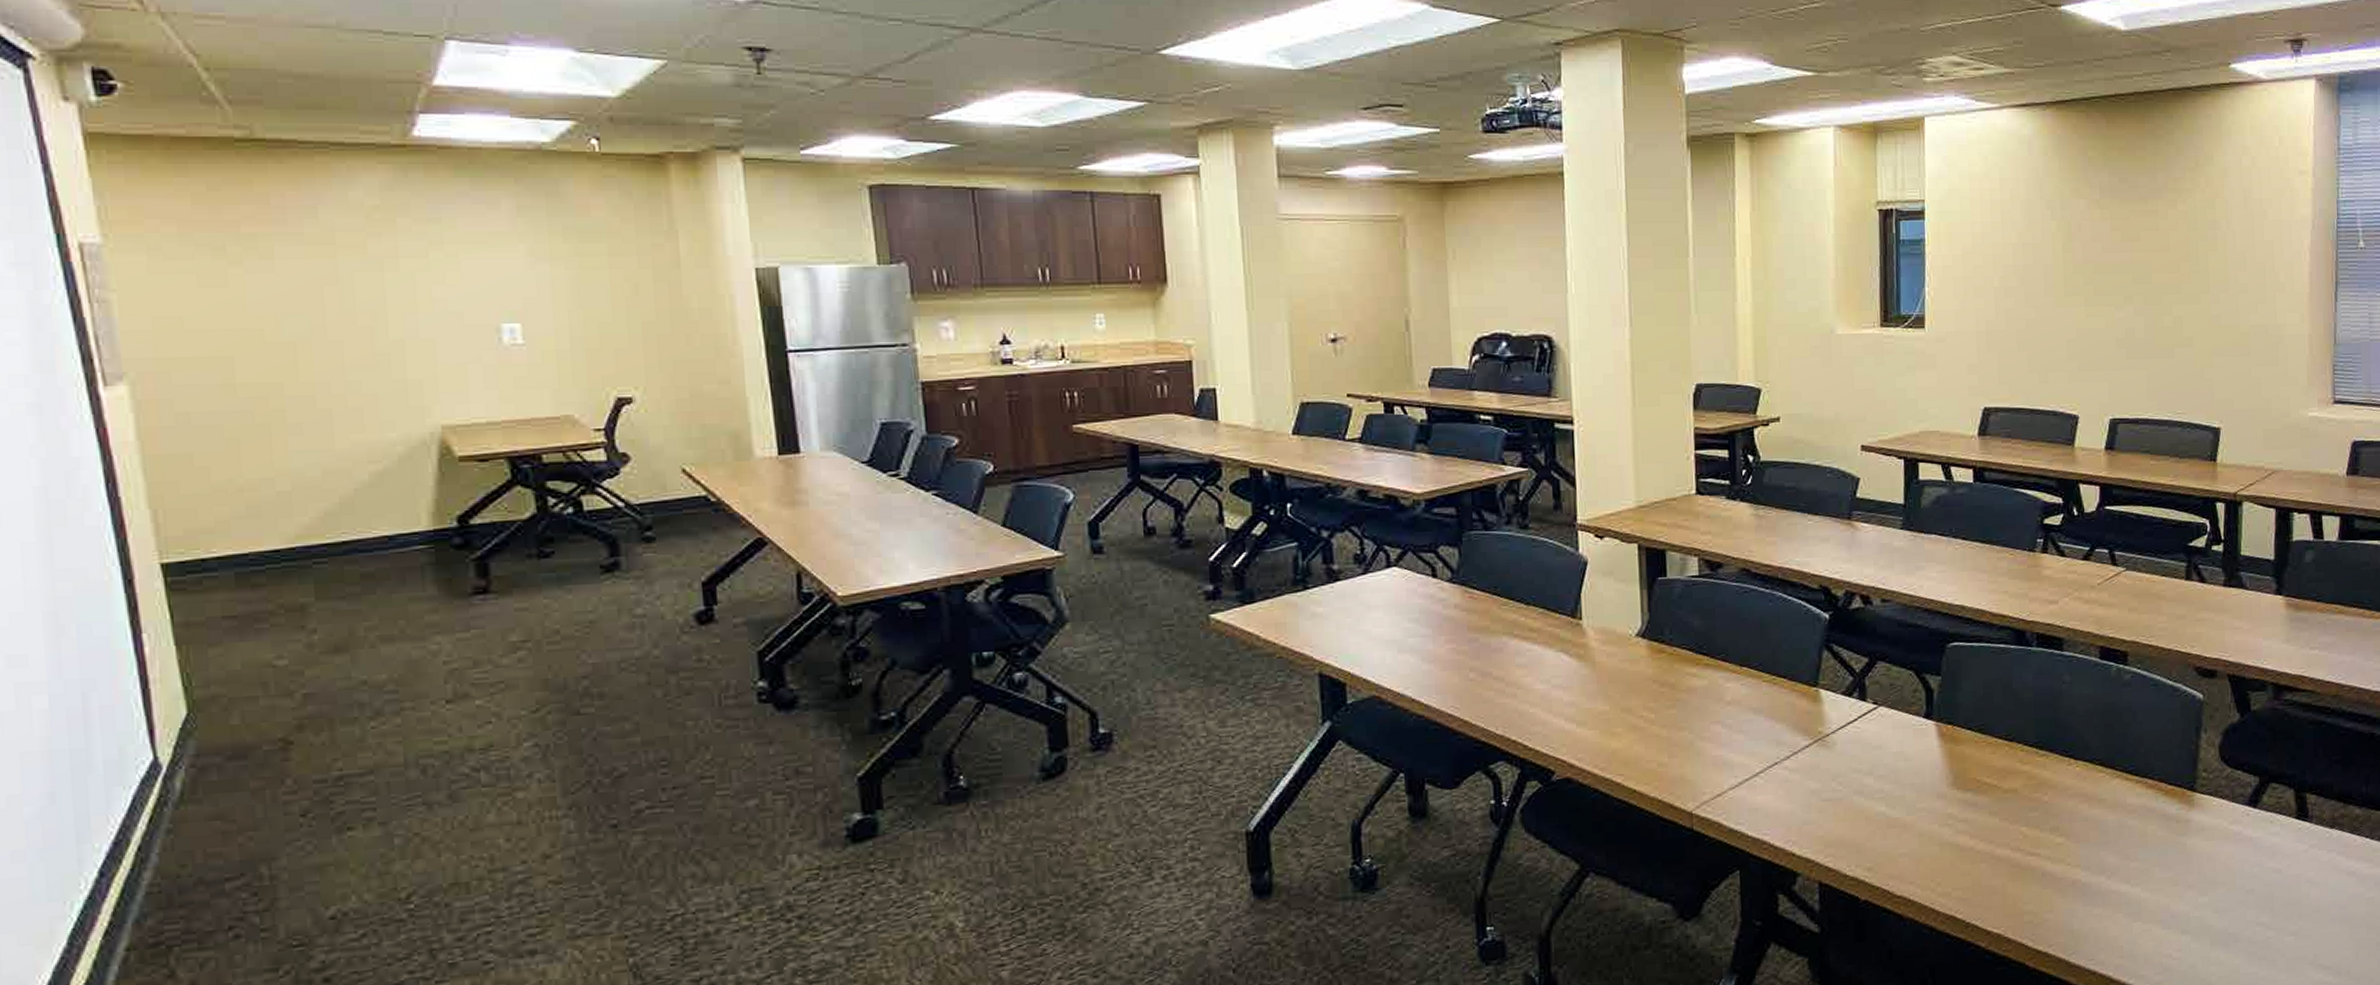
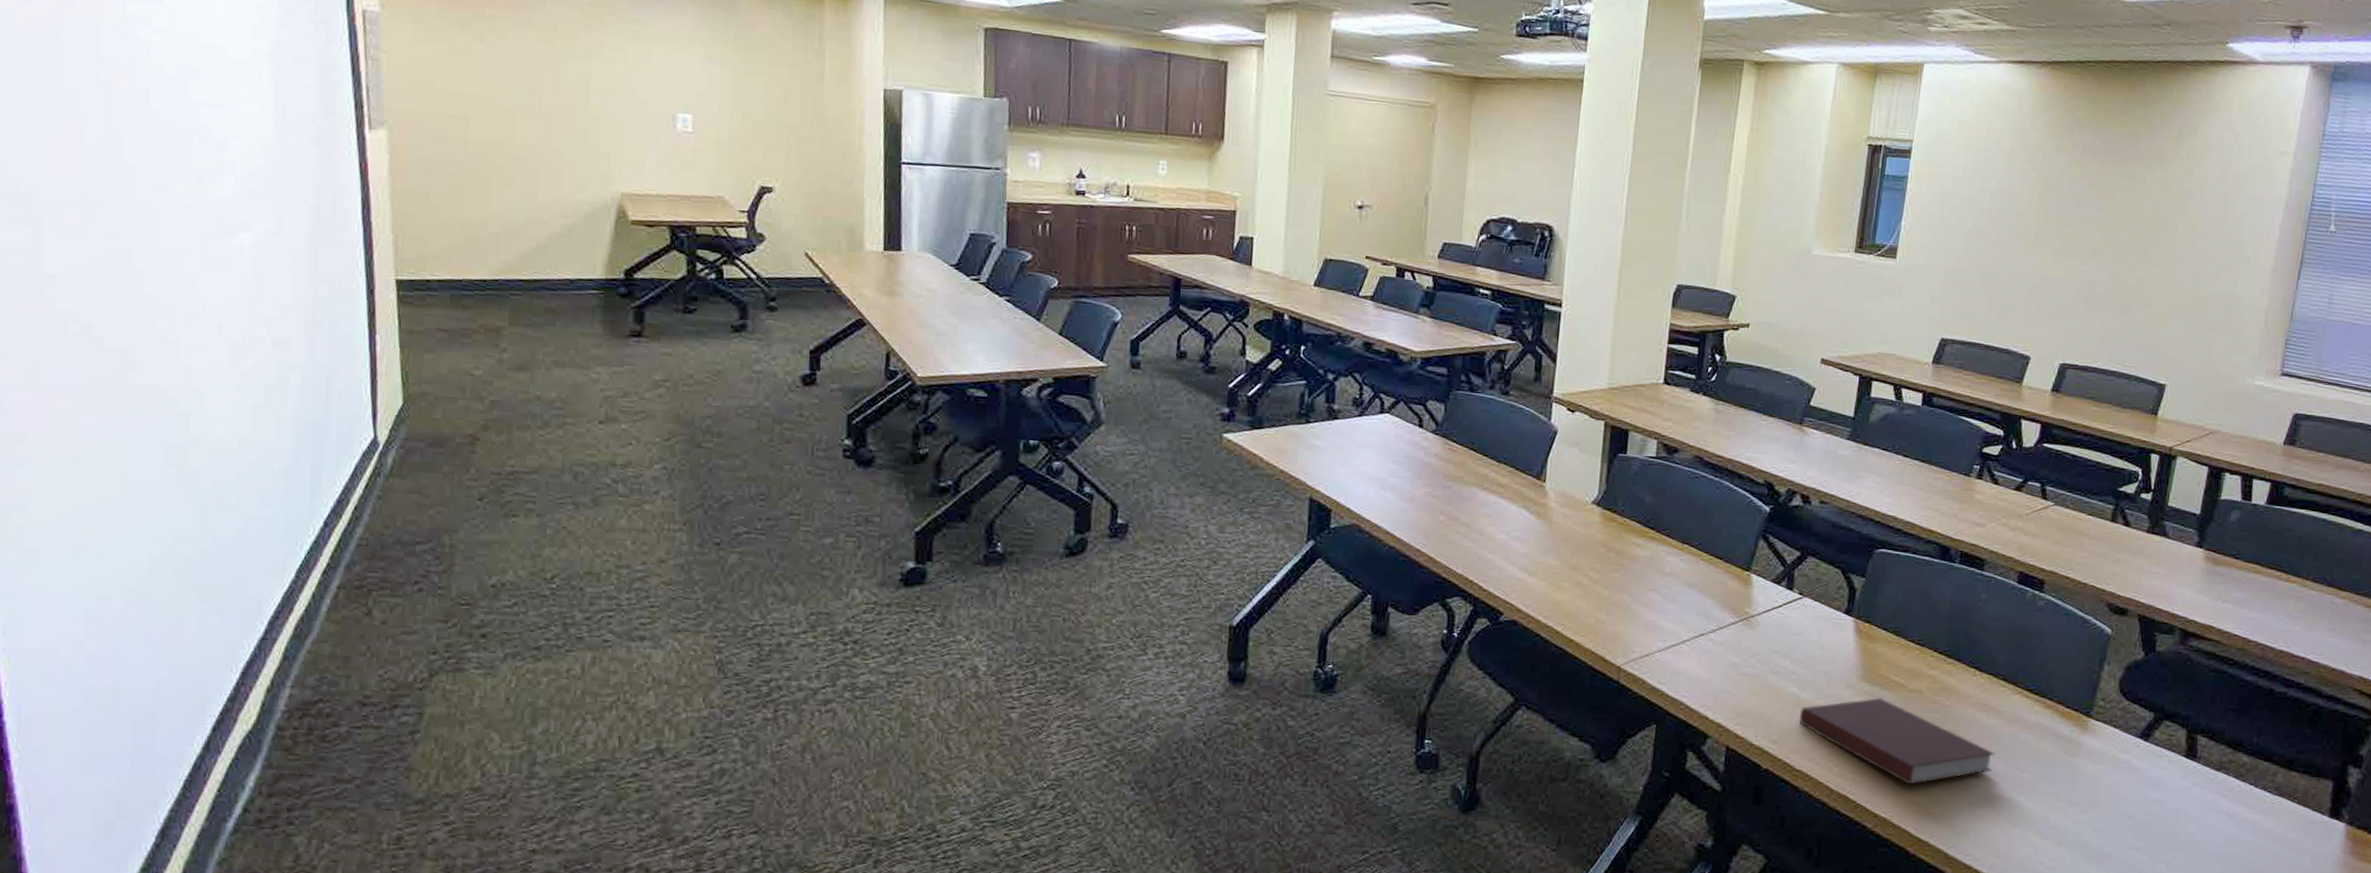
notebook: none [1892,803,2103,894] -> present [1799,697,1995,785]

